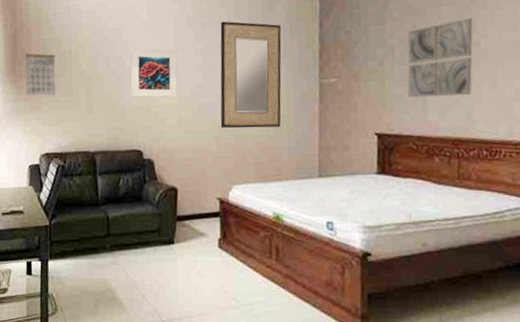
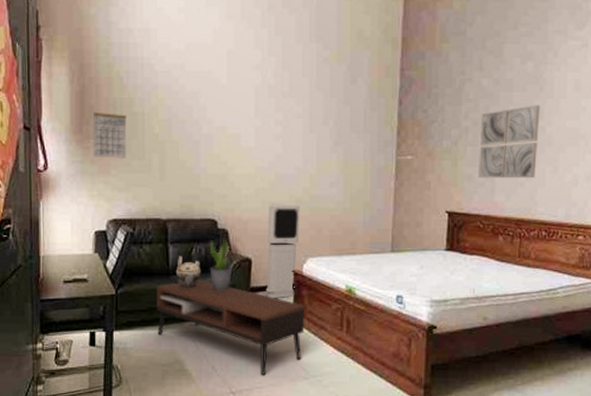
coffee table: none [87,209,233,304] -> present [156,280,305,375]
ceramic vessel: none [104,187,129,218] -> present [175,256,202,288]
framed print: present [130,48,178,98] -> none [207,114,257,167]
potted plant: none [136,169,159,220] -> present [209,239,233,291]
air purifier: none [192,131,224,226] -> present [265,202,300,298]
home mirror: present [220,21,282,129] -> none [297,92,361,201]

